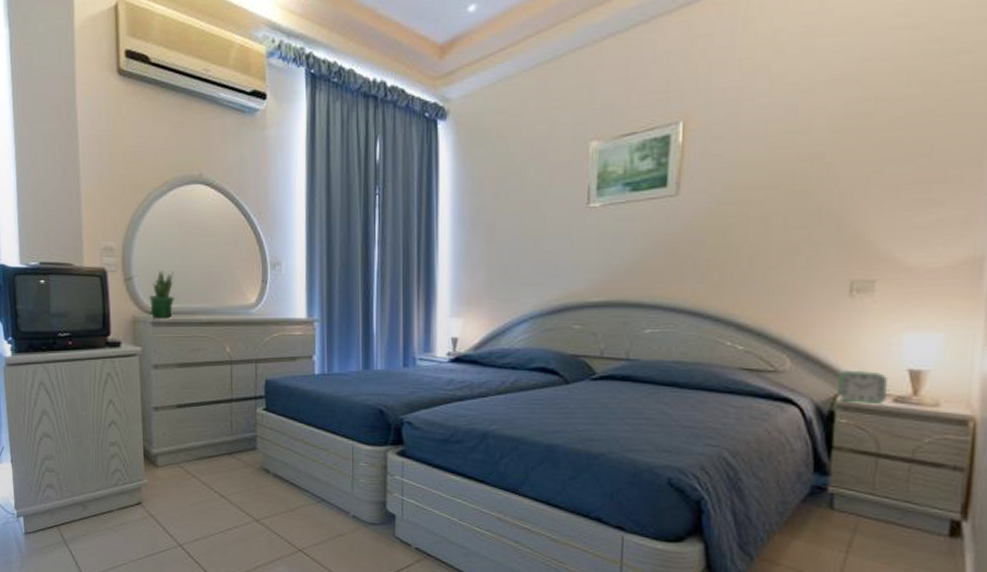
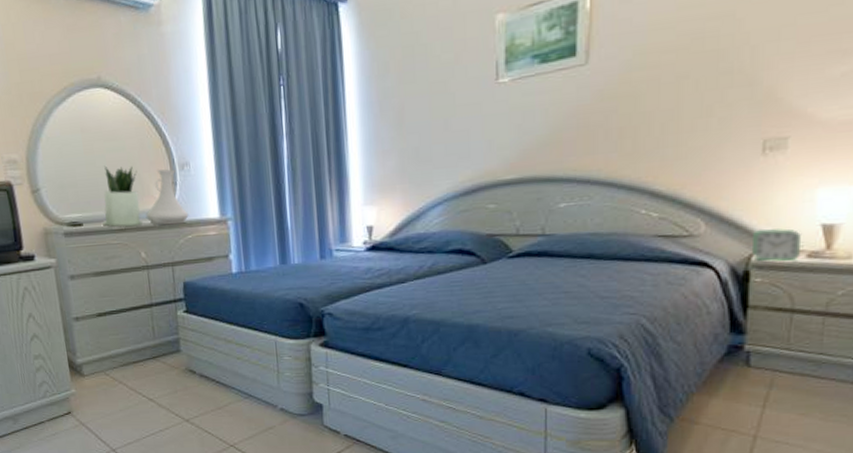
planter: present [149,270,175,320] -> none [59,179,85,230]
planter: none [190,259,231,321] -> present [101,165,144,228]
vase: none [234,266,276,323] -> present [145,169,189,226]

